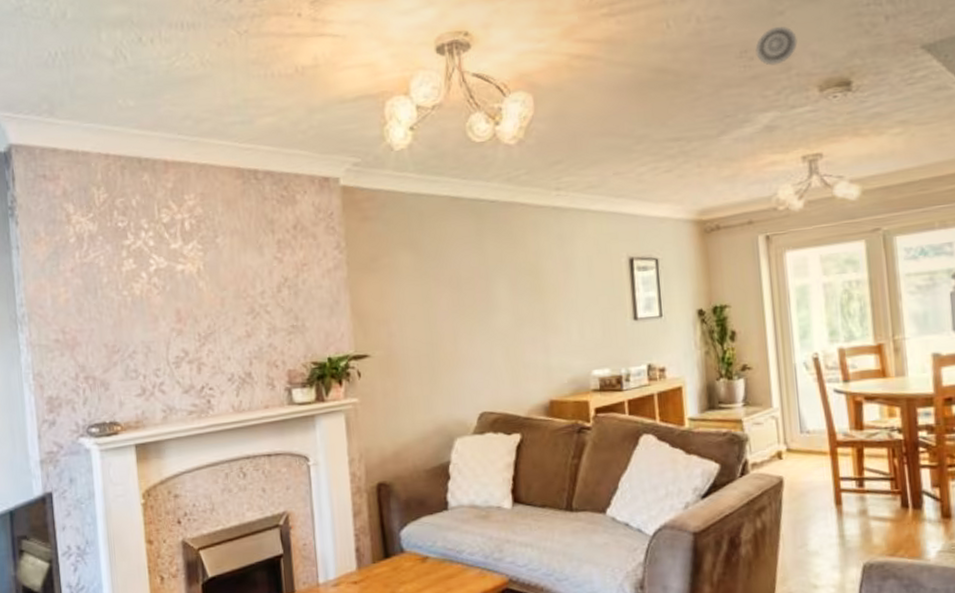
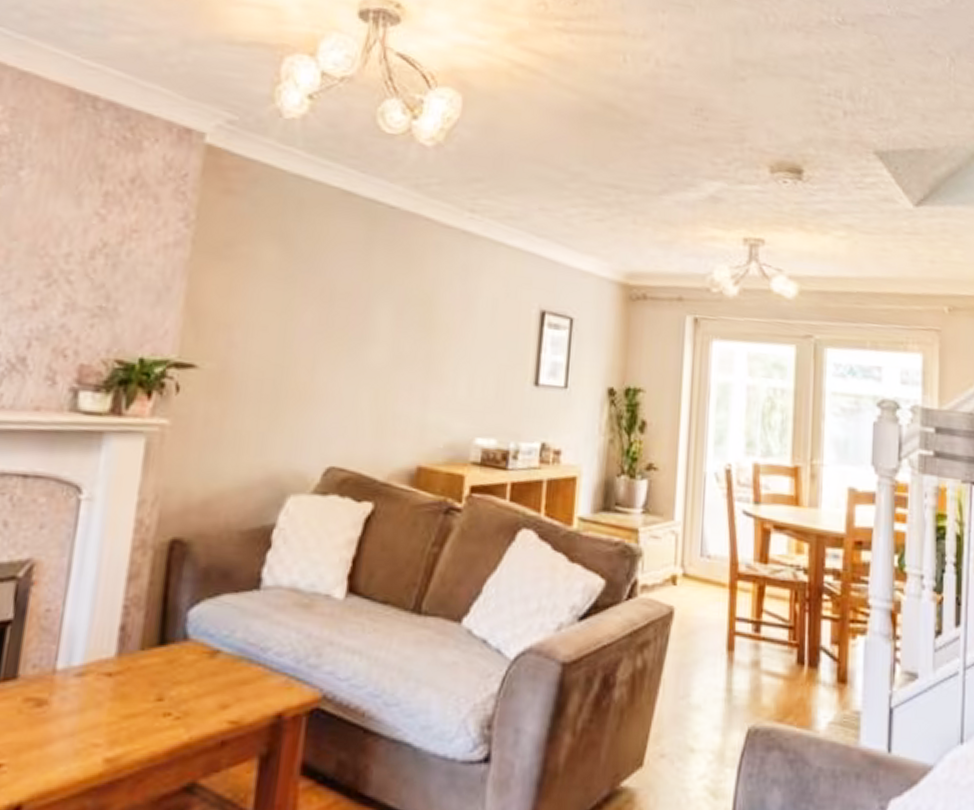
smoke detector: present [755,26,797,66] -> none [711,92,755,133]

